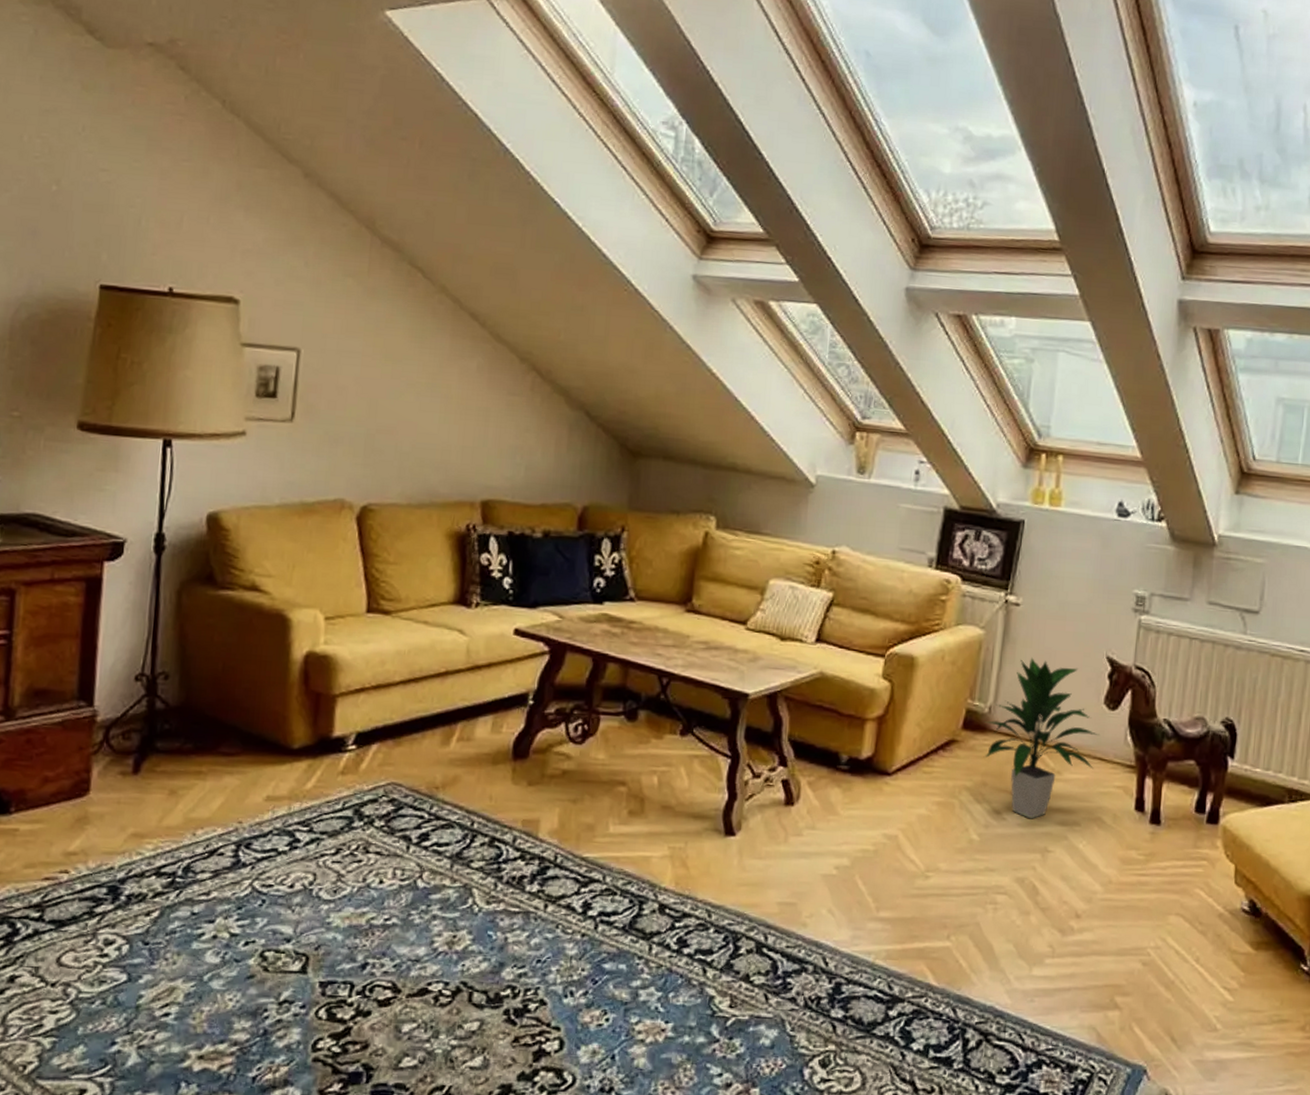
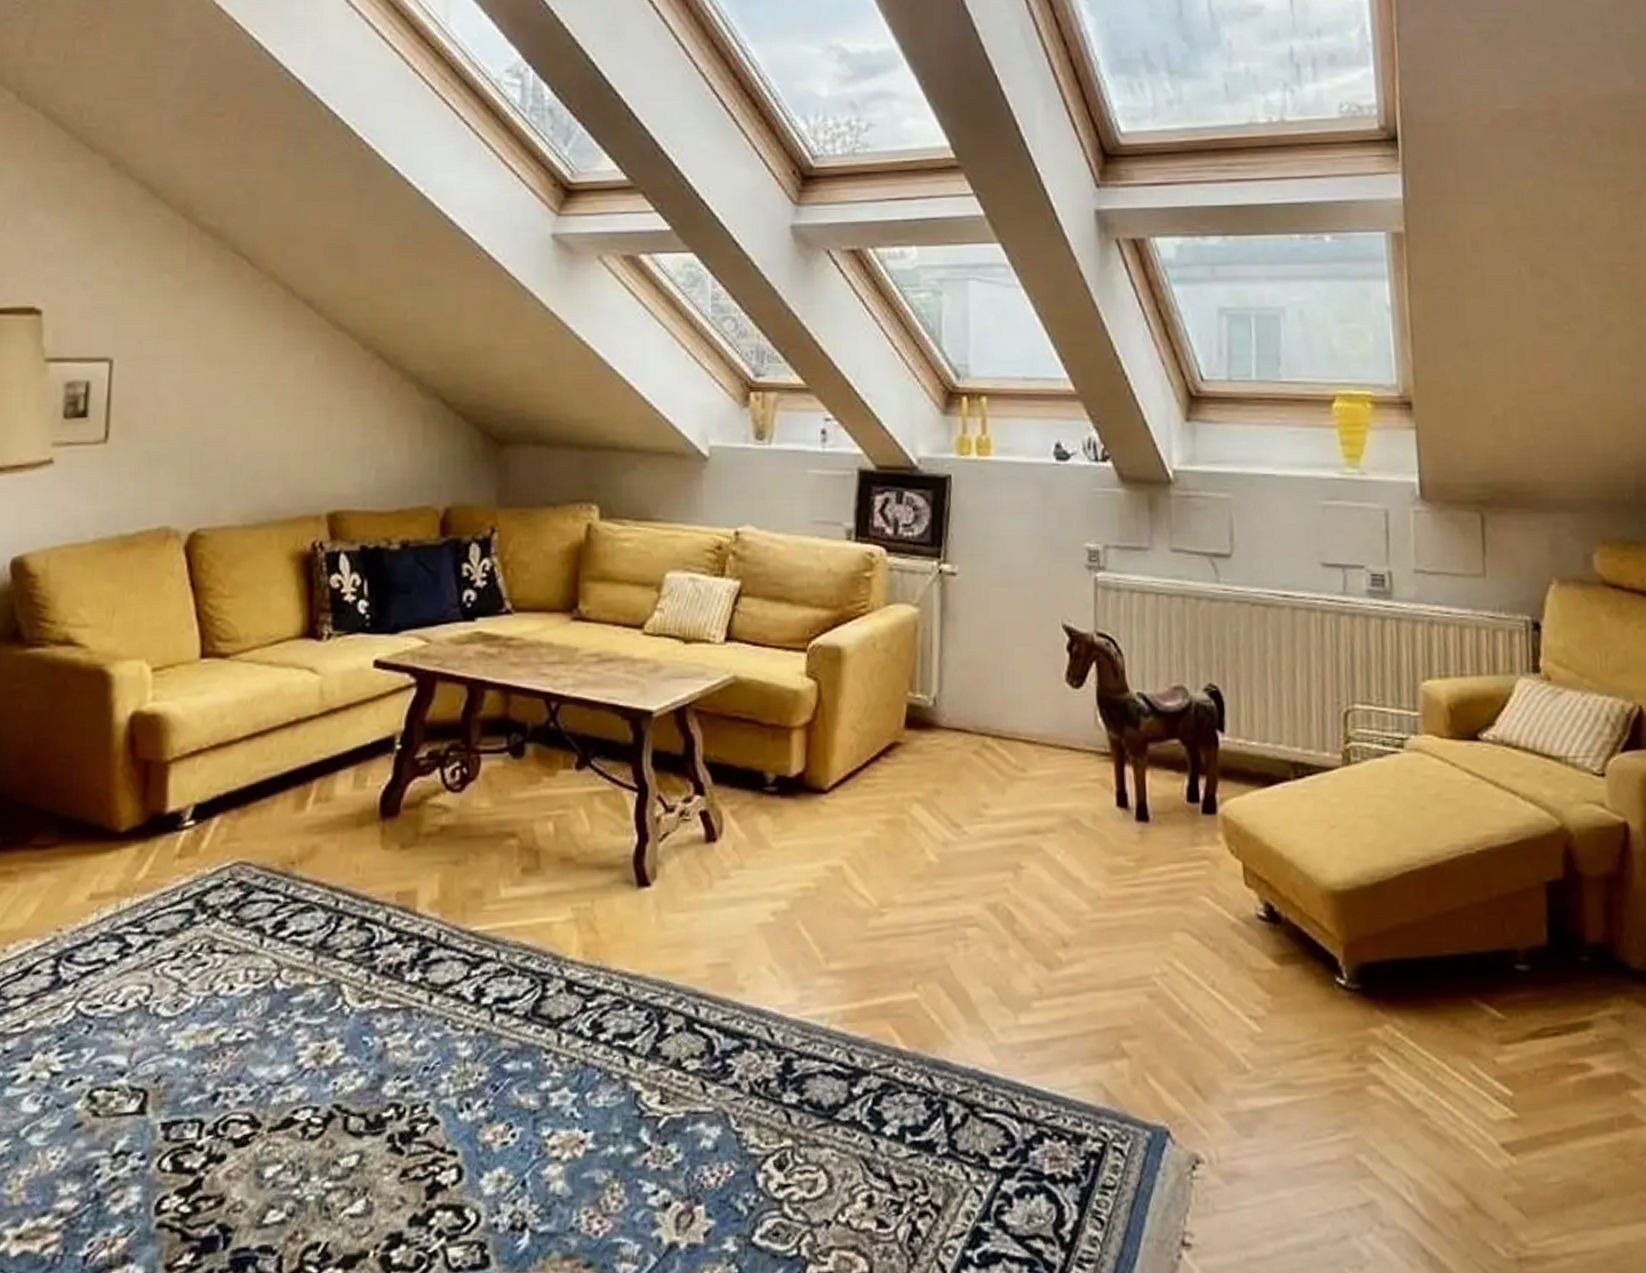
indoor plant: present [983,657,1100,819] -> none [929,634,1065,830]

